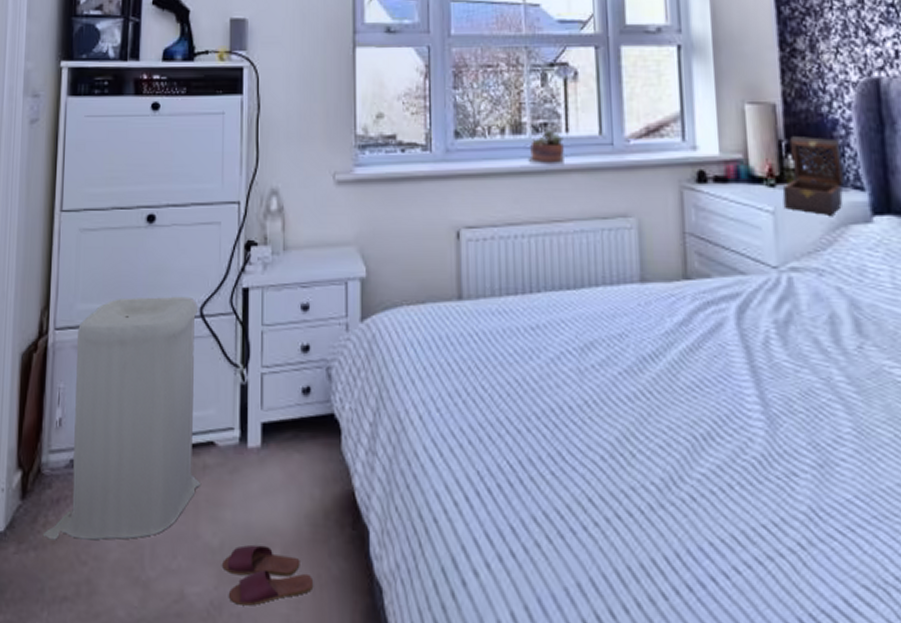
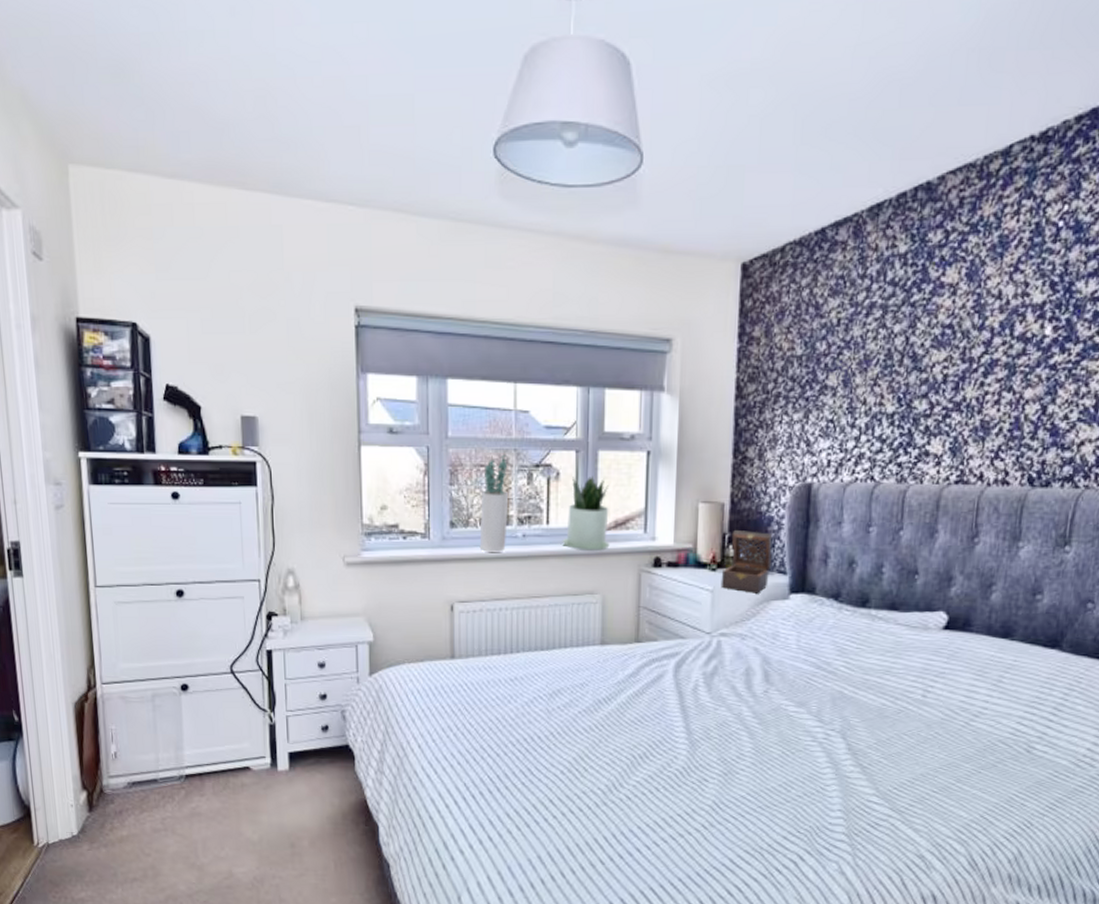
laundry basket: present [42,296,202,541] -> none [110,657,241,840]
slippers: present [222,544,312,606] -> none [262,838,335,879]
vase: none [488,48,521,168] -> present [479,450,509,553]
succulent plant: present [528,129,564,168] -> none [513,521,544,554]
planter: none [585,74,642,165] -> present [562,475,610,552]

